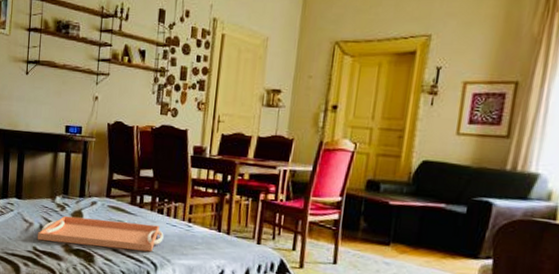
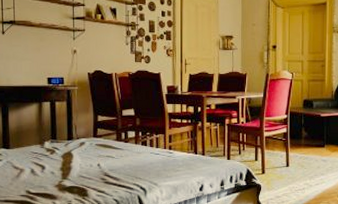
serving tray: present [37,215,164,252] -> none [29,156,149,184]

